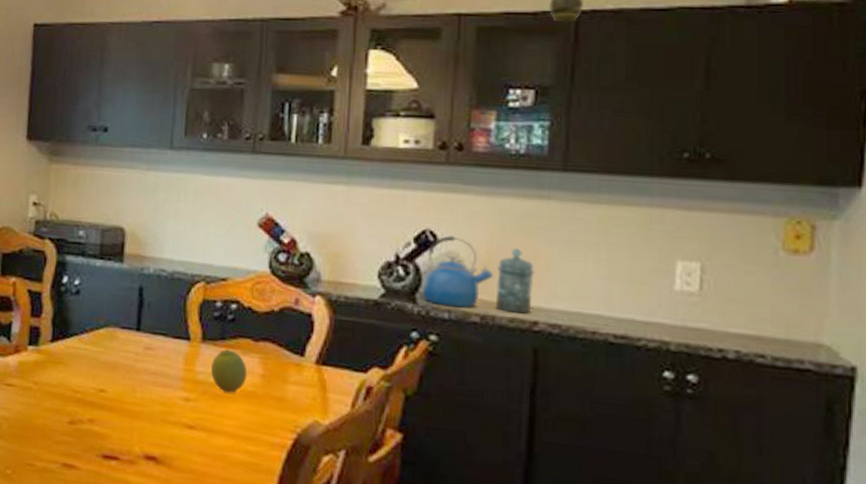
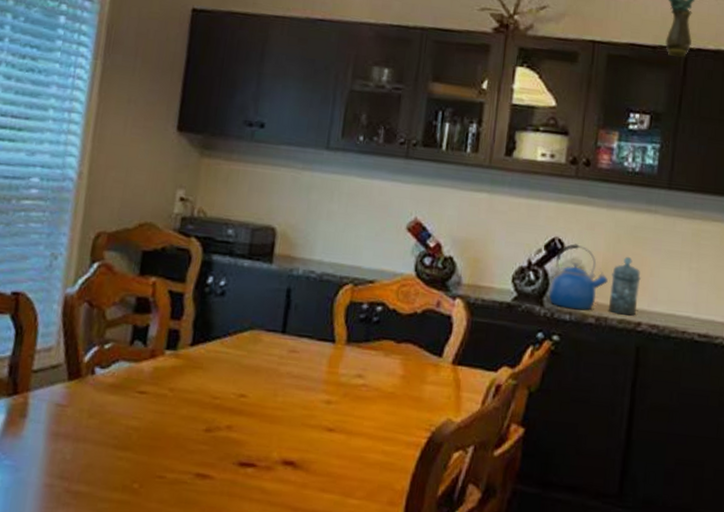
fruit: present [211,349,248,393] -> none [353,351,389,395]

